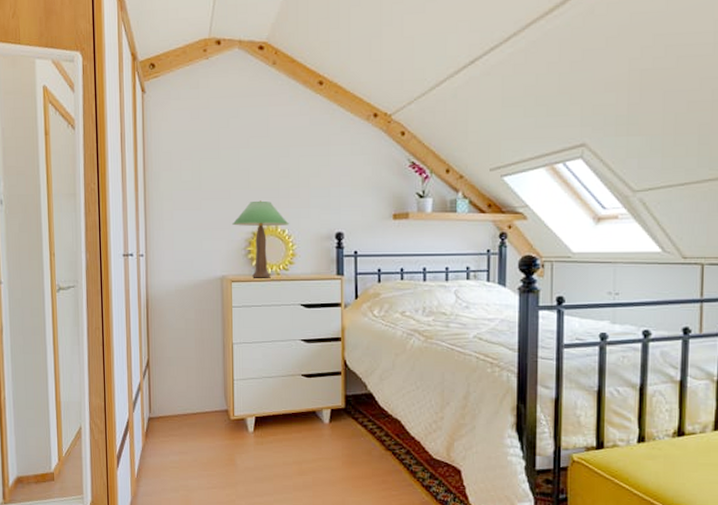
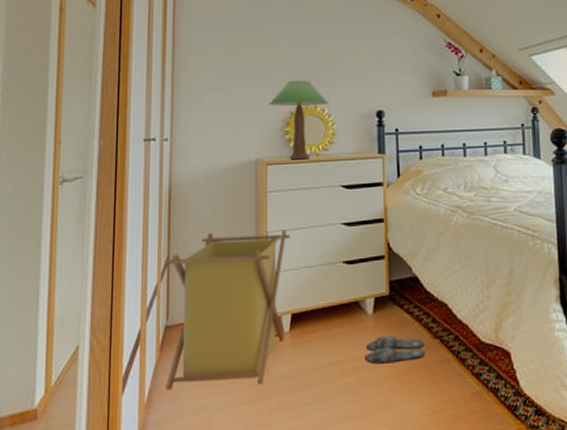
laundry basket: none [145,341,253,473] -> present [164,230,290,390]
slippers: none [321,443,378,468] -> present [364,335,426,364]

